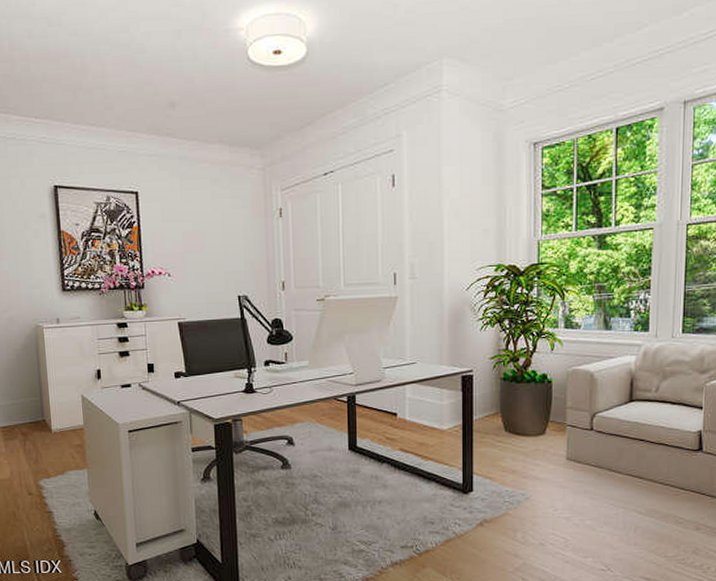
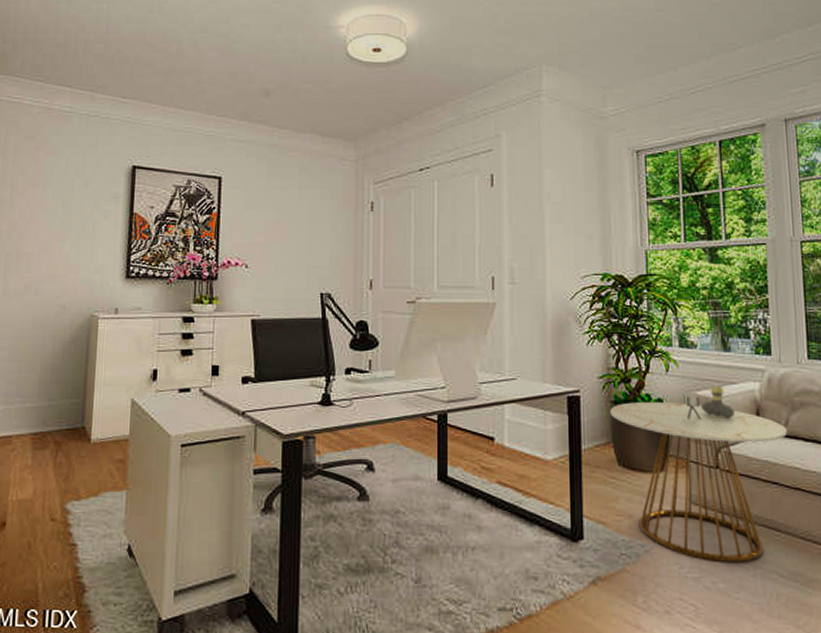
side table: none [499,366,656,505] -> present [610,391,787,564]
bust sculpture: none [581,360,611,388] -> present [701,386,734,419]

